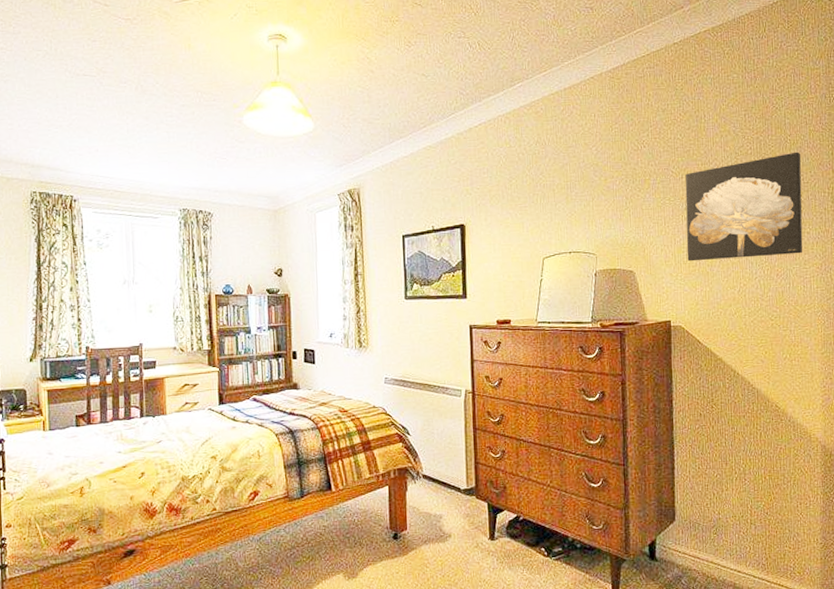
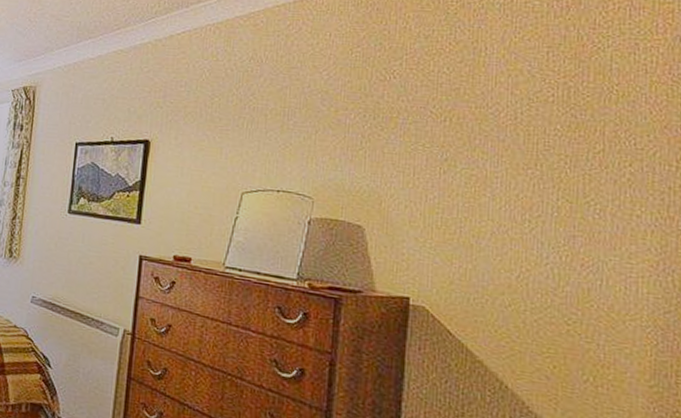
wall art: present [685,151,803,262] -> none [442,106,633,243]

